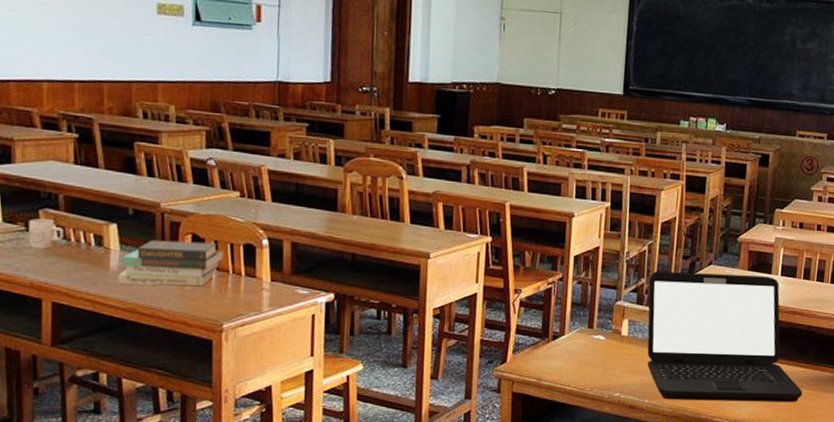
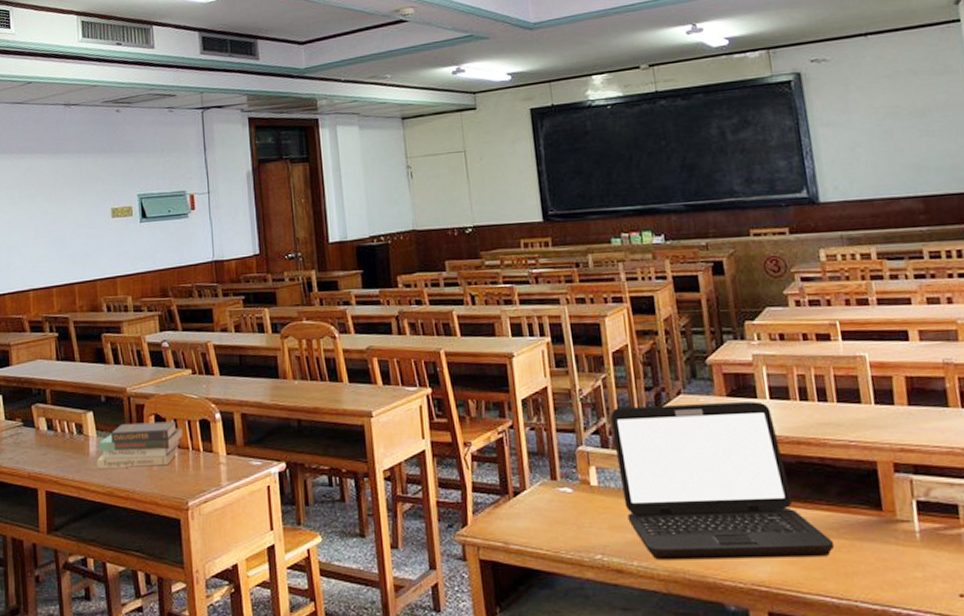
mug: present [28,219,63,249] -> none [24,413,52,442]

